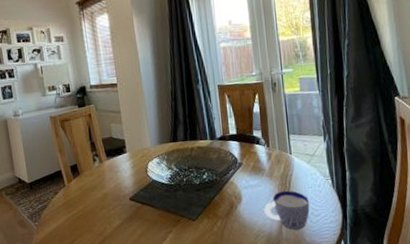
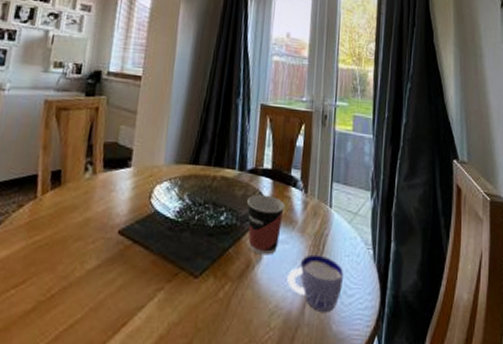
cup: none [222,154,253,198] -> present [247,194,285,255]

